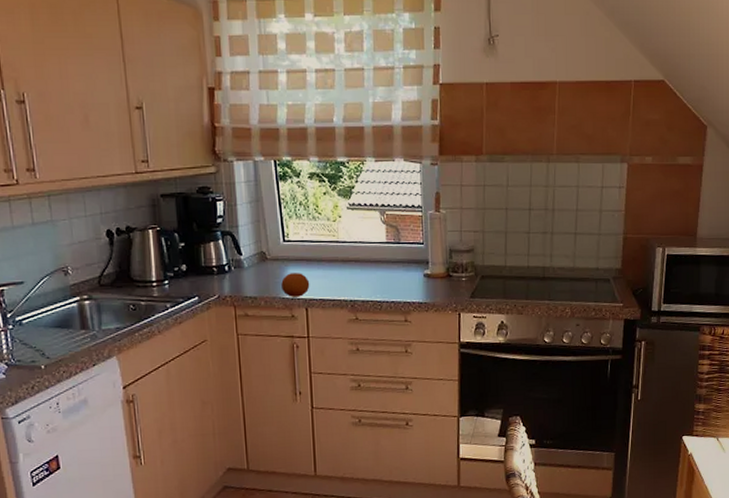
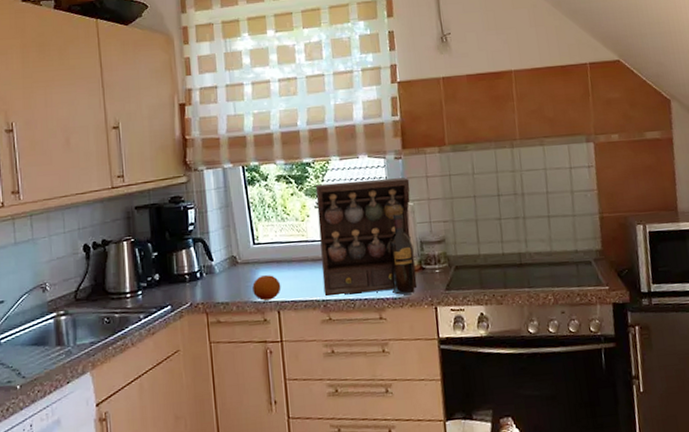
spice rack: none [349,184,444,297] -> present [315,177,417,297]
wine bottle: none [418,219,441,300] -> present [388,212,415,295]

